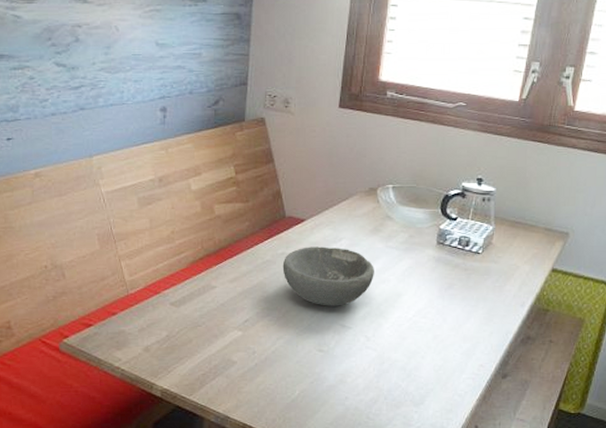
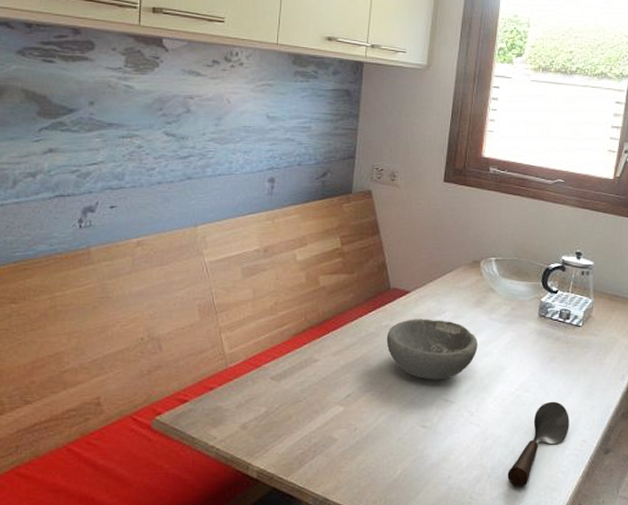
spoon: none [404,327,467,410] -> present [507,401,569,488]

